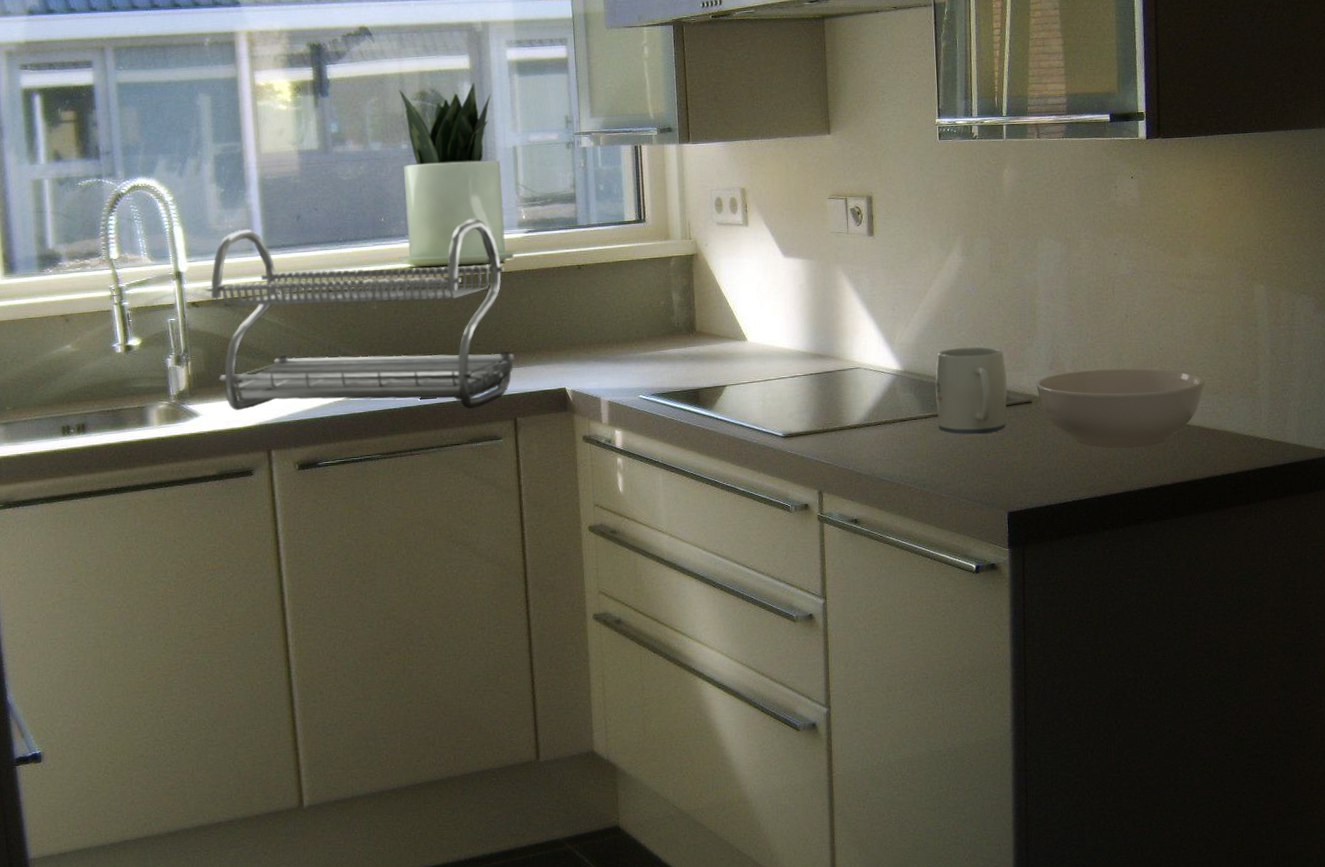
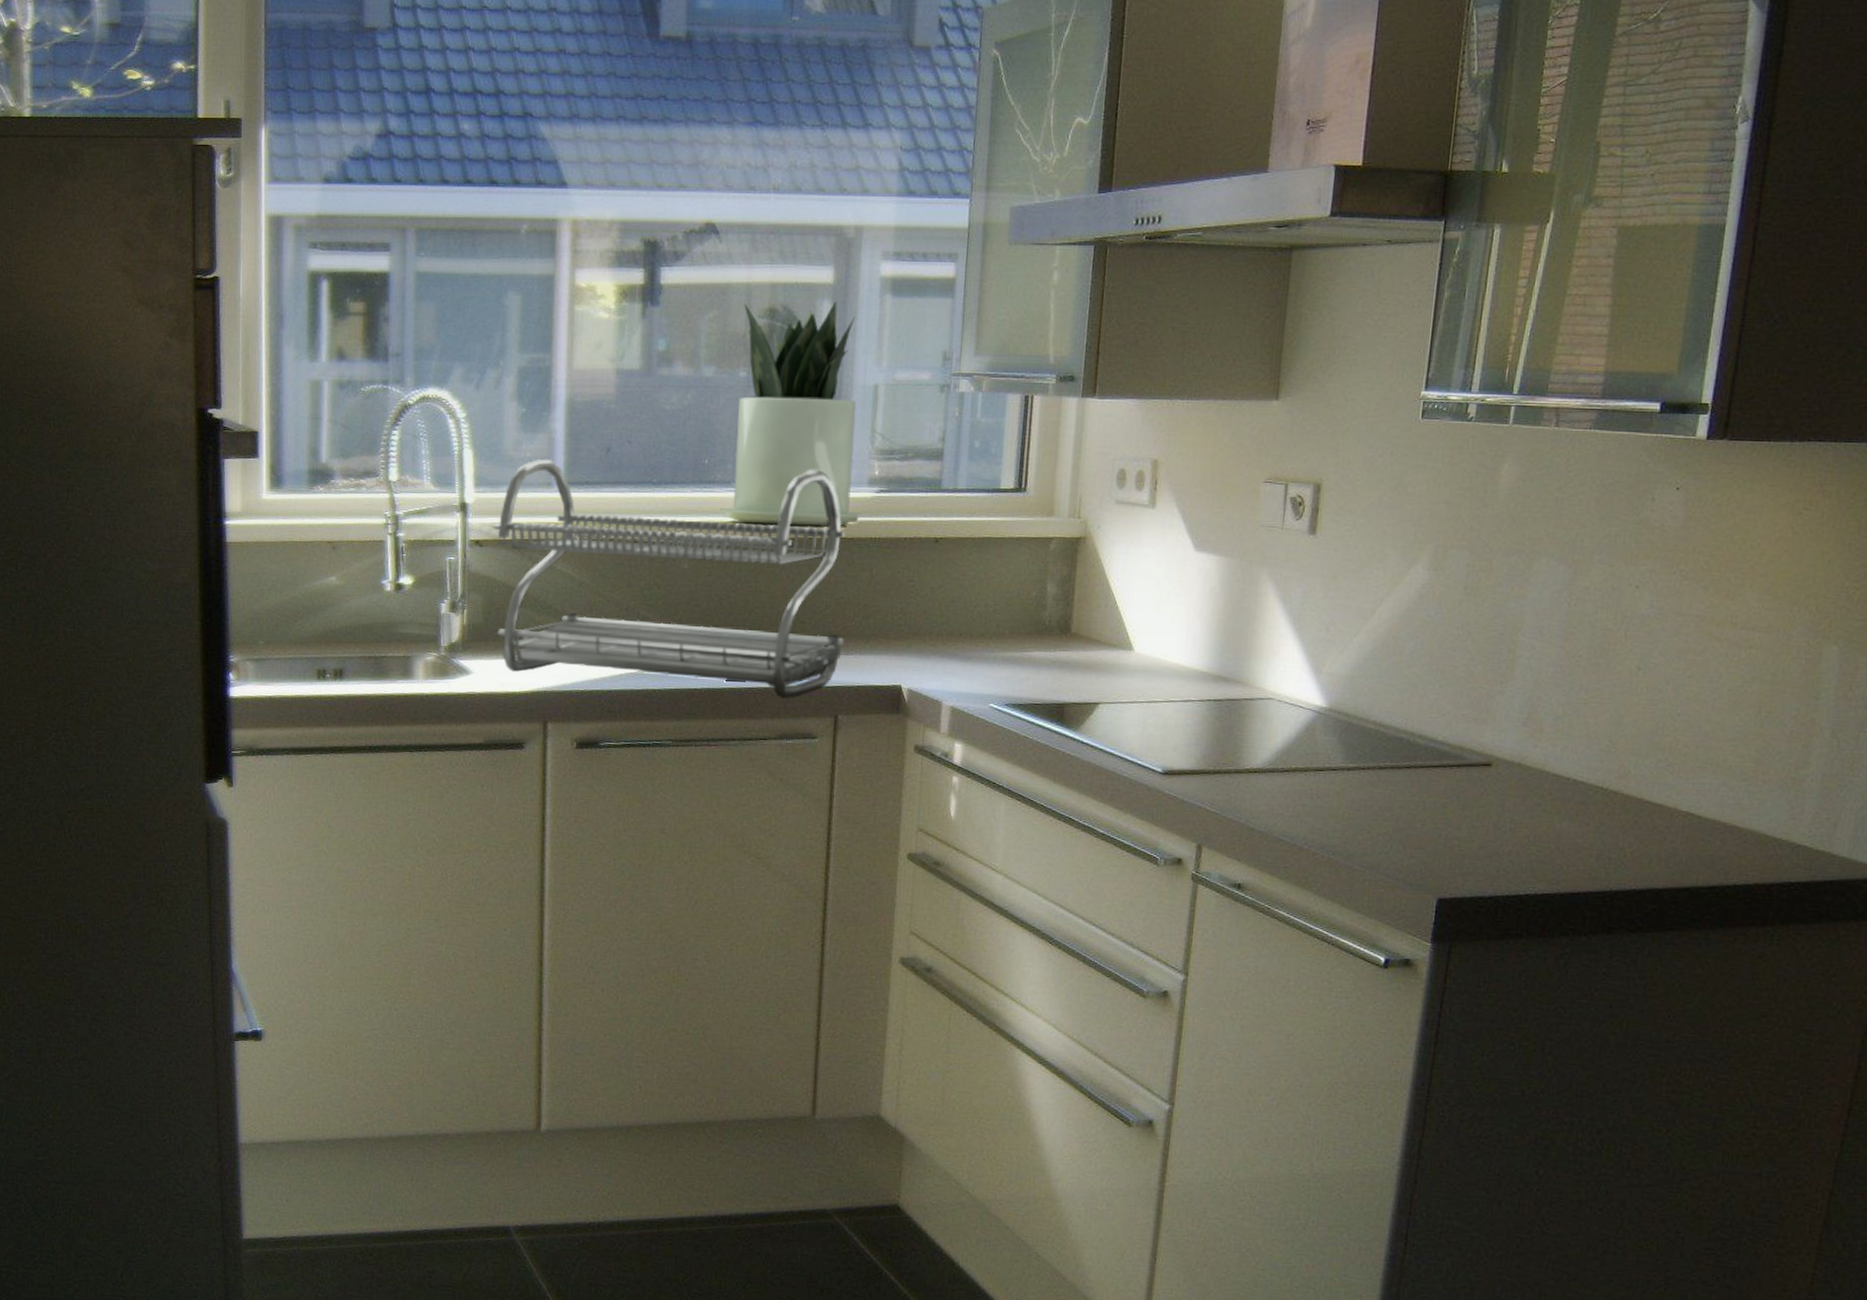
mug: present [935,347,1008,435] -> none [1363,686,1465,798]
bowl: present [1035,368,1205,448] -> none [1500,732,1733,838]

